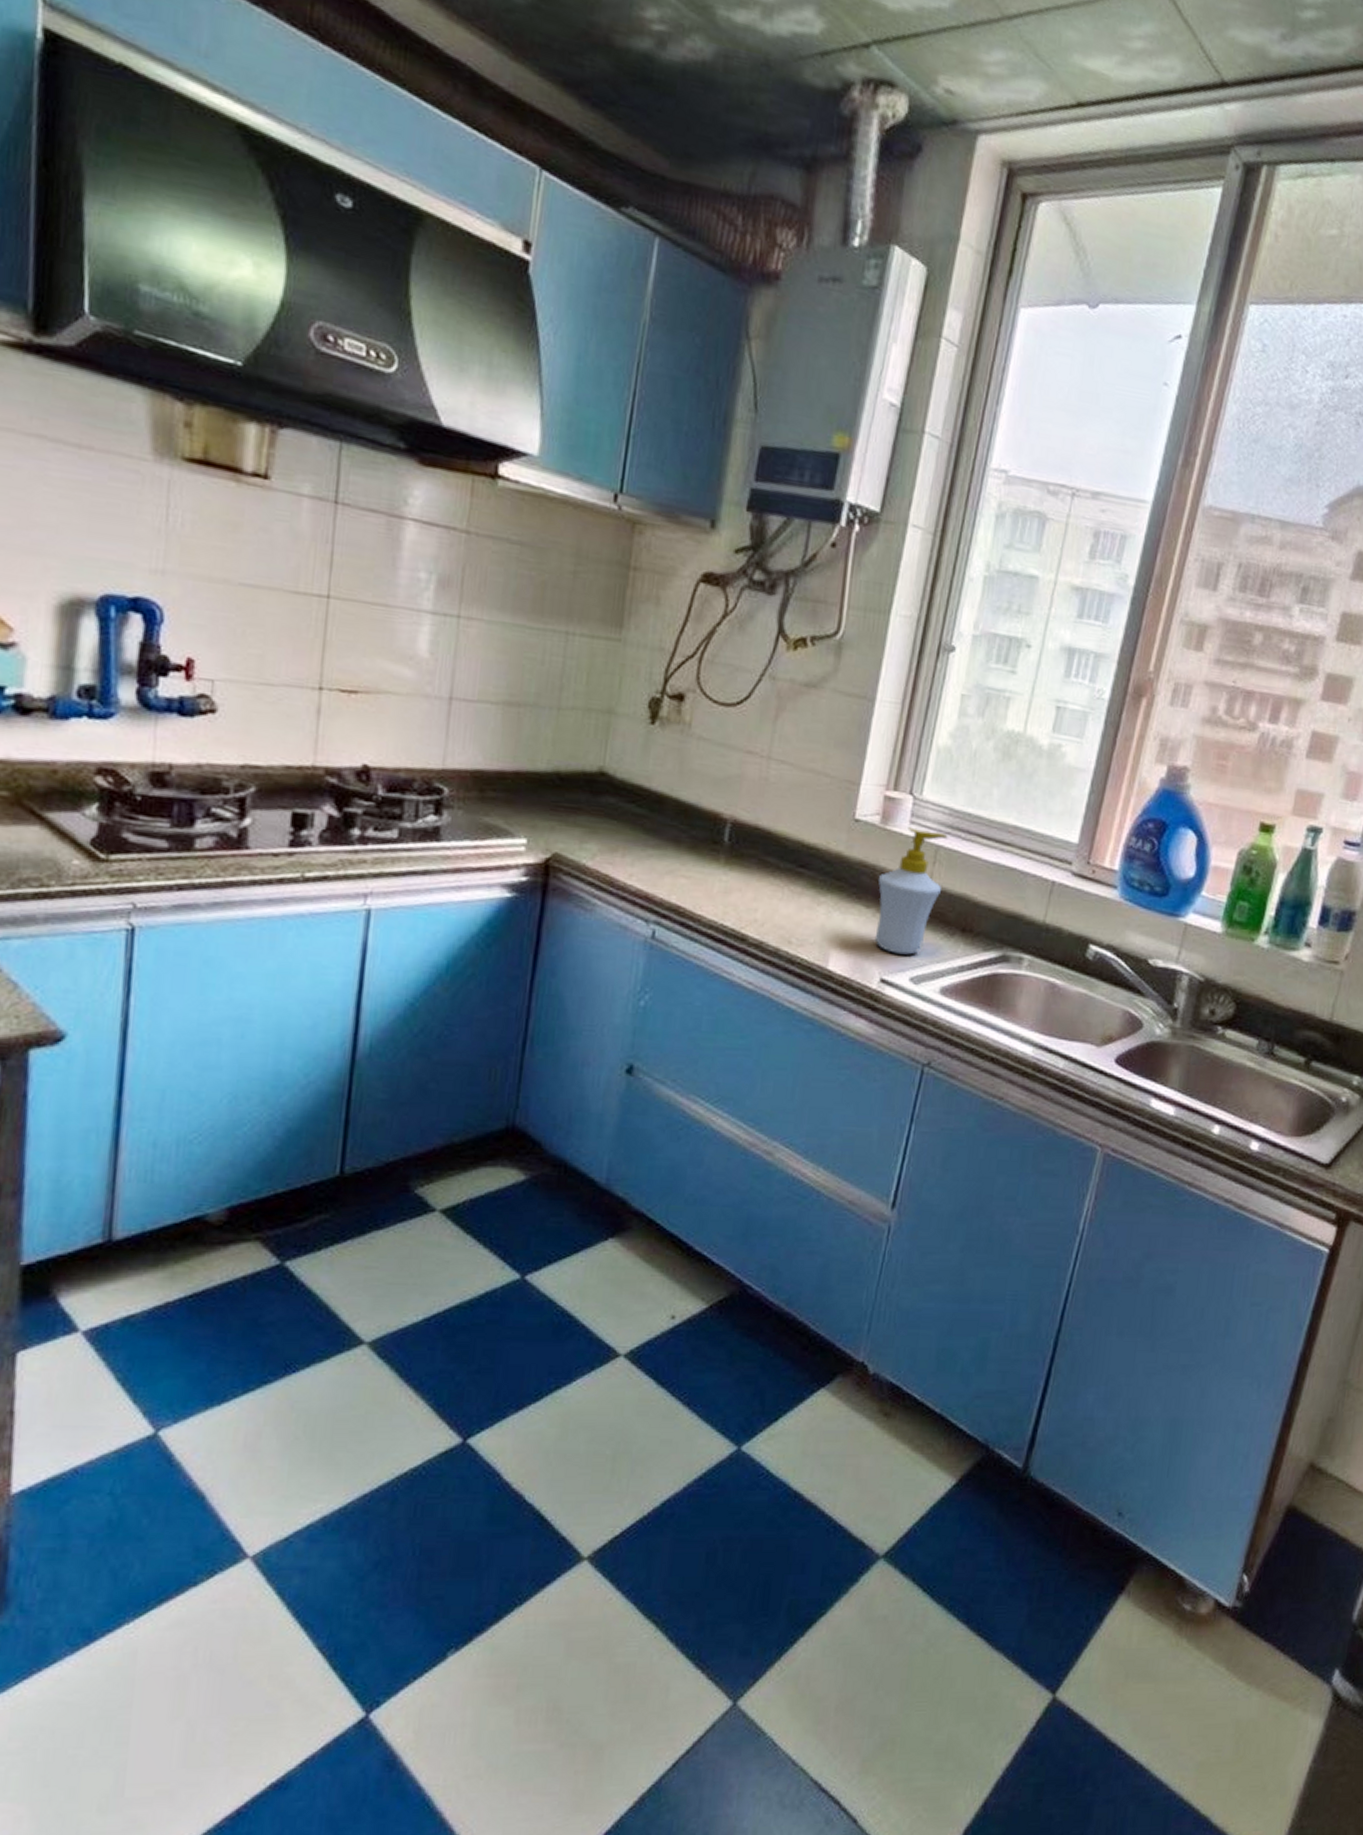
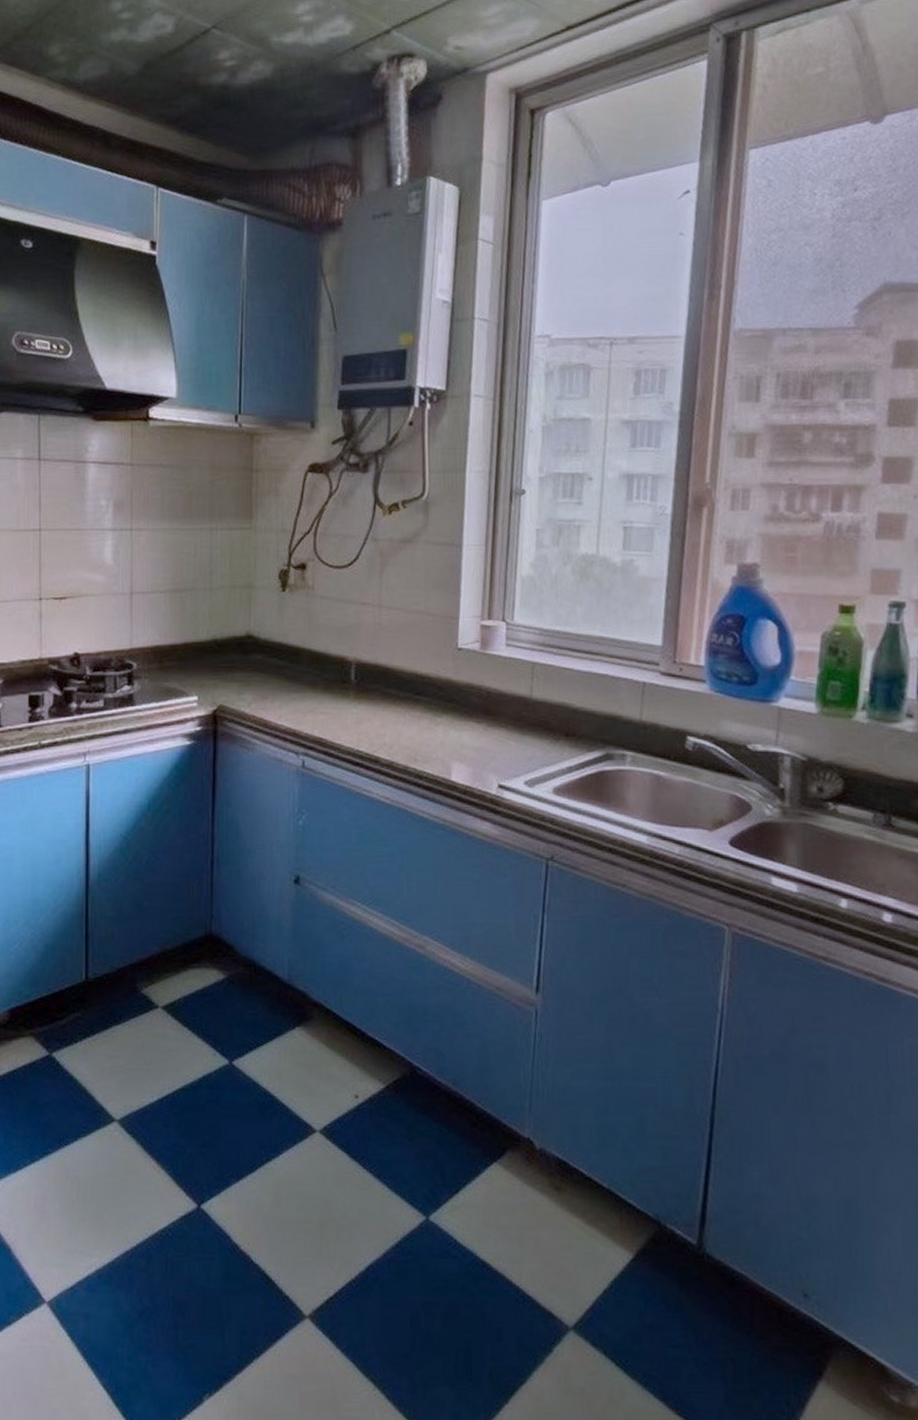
soap bottle: present [875,827,948,955] -> none [484,649,542,762]

